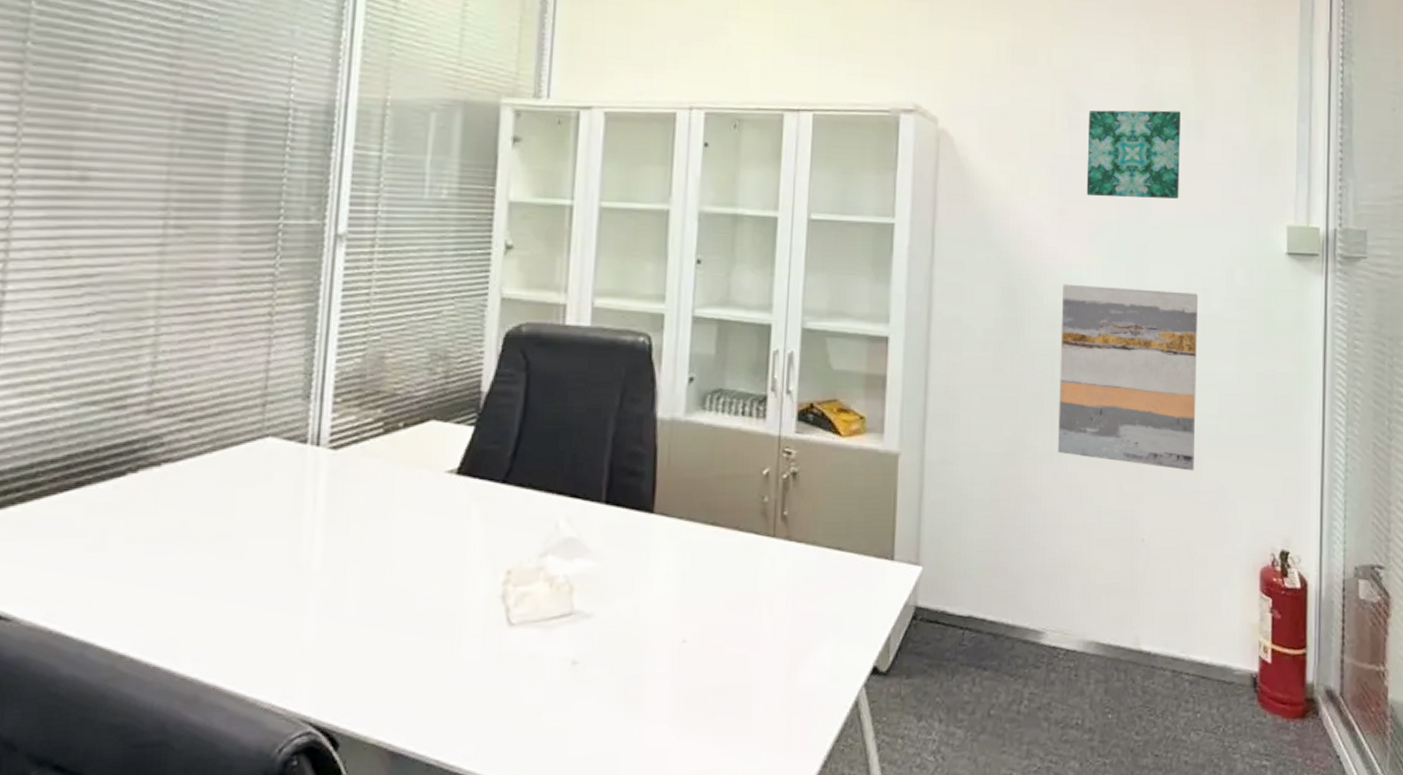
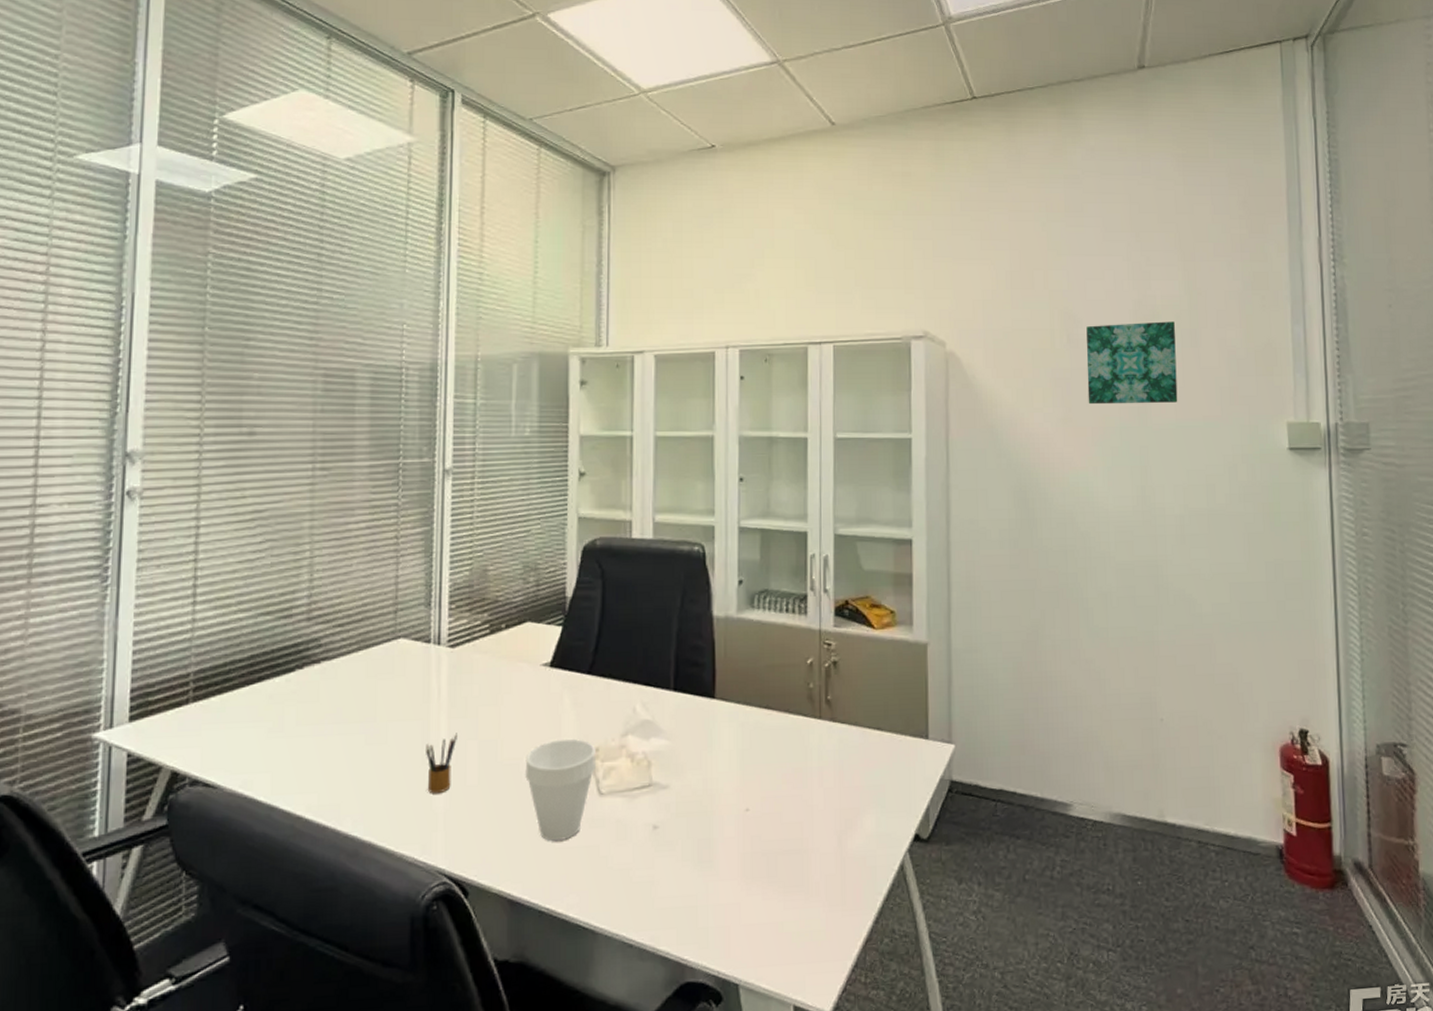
pencil box: none [293,552,335,626] -> present [426,733,457,794]
cup: none [418,559,508,682] -> present [525,738,597,842]
wall art: present [1058,284,1198,471] -> none [1071,485,1208,655]

